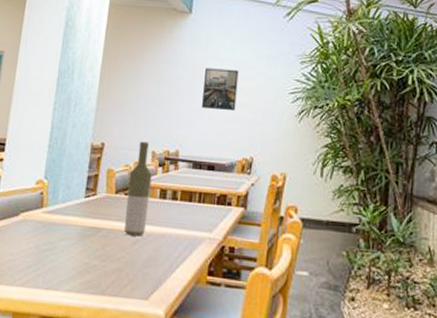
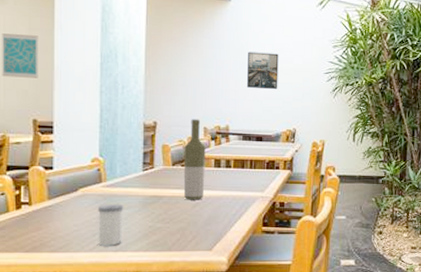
salt shaker: none [31,232,62,282] -> present [98,203,124,246]

